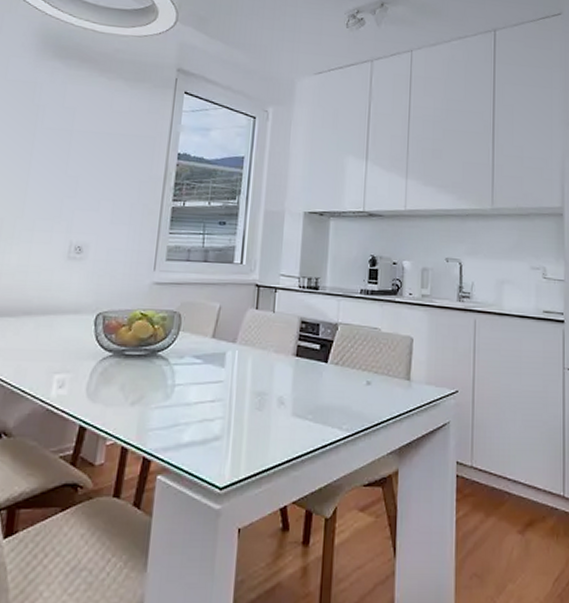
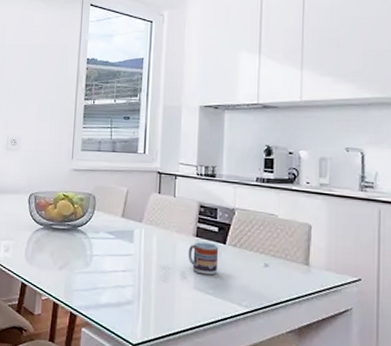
cup: none [286,362,320,399] -> present [188,242,219,276]

